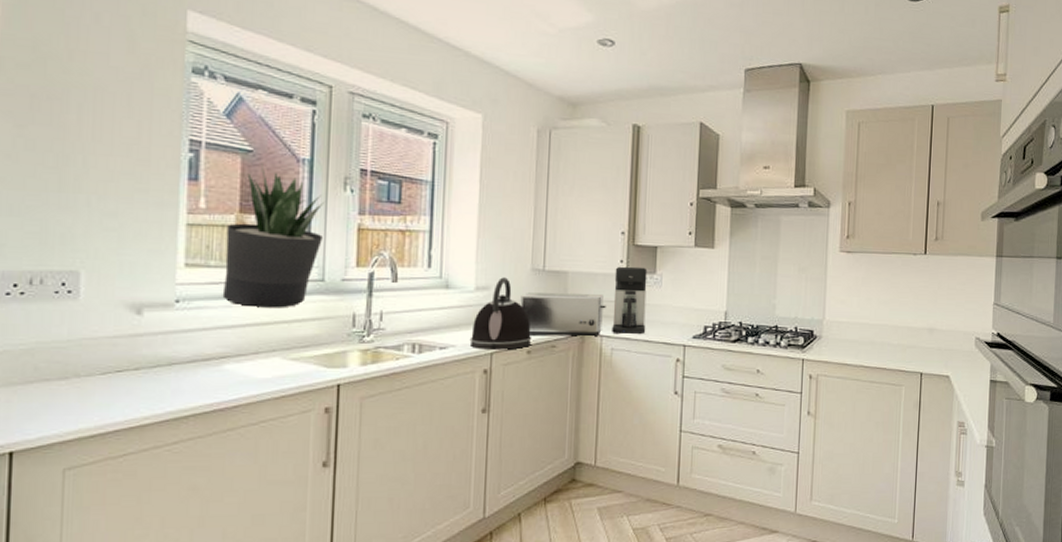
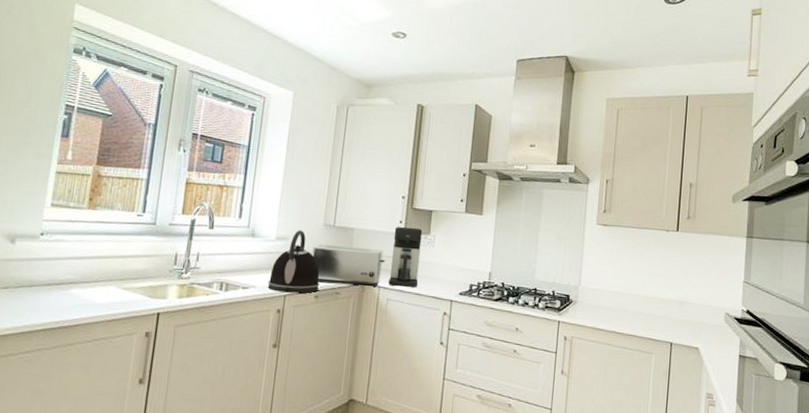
planter: present [222,165,324,308] -> none [76,127,162,245]

